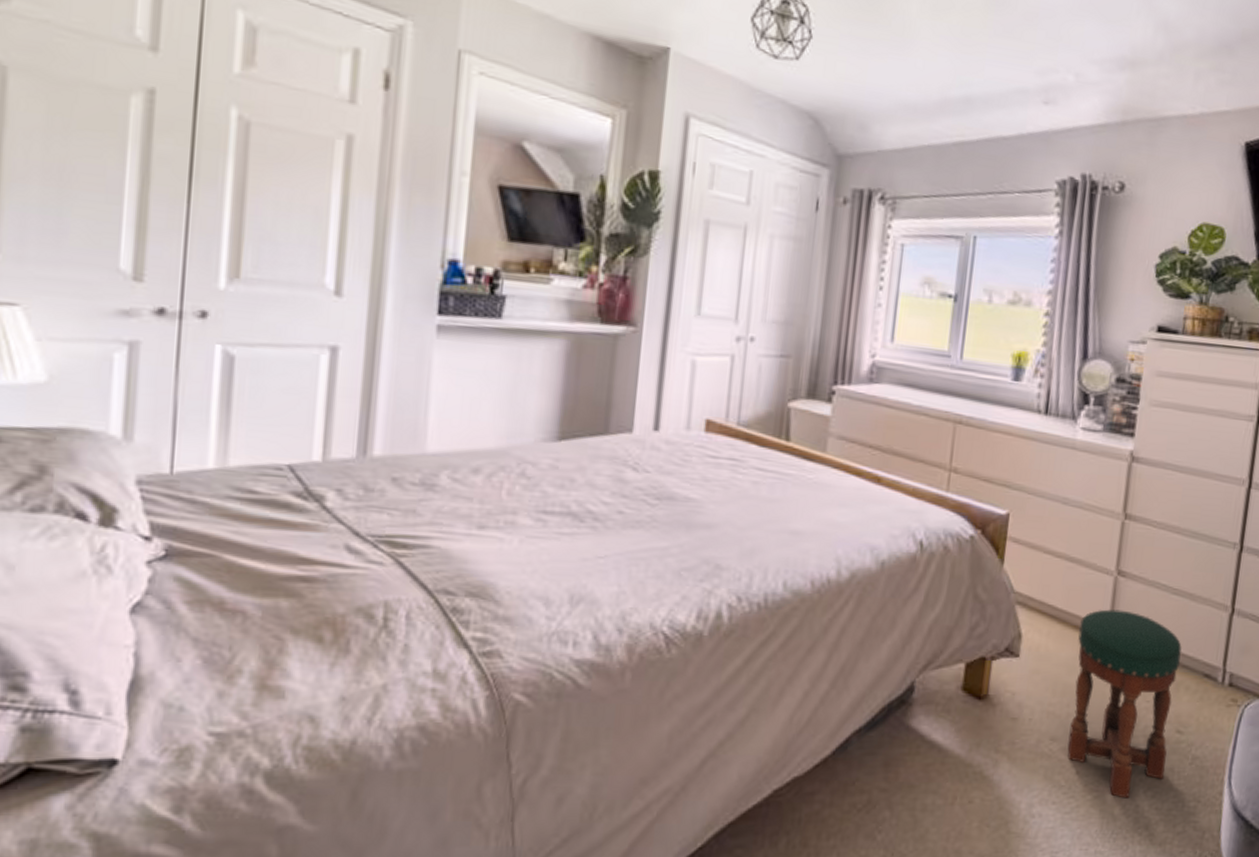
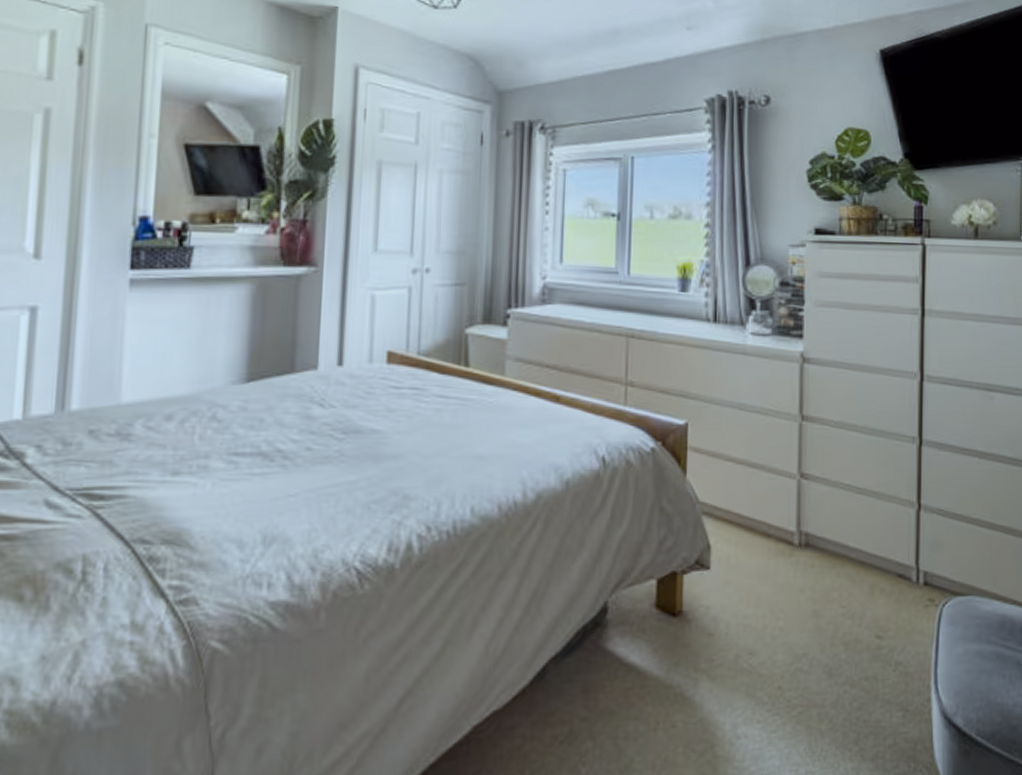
stool: present [1067,609,1182,799] -> none [767,513,873,712]

